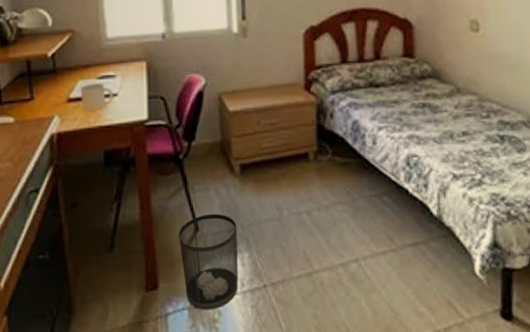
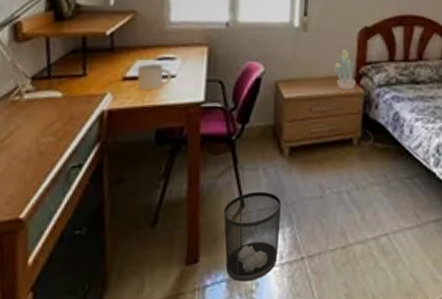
potted flower: none [279,52,306,99] -> present [333,48,356,90]

